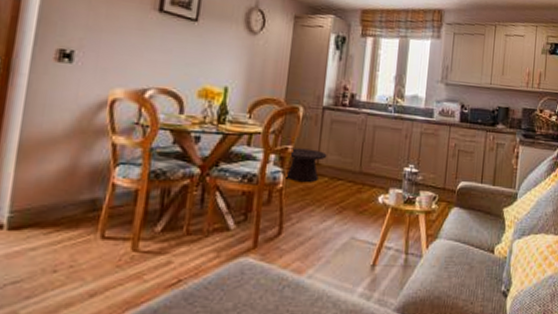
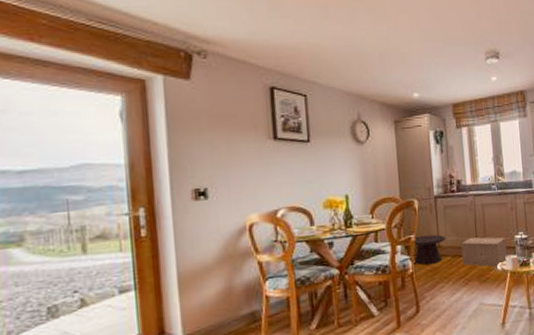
cardboard box: none [340,160,394,199] -> present [461,237,508,267]

